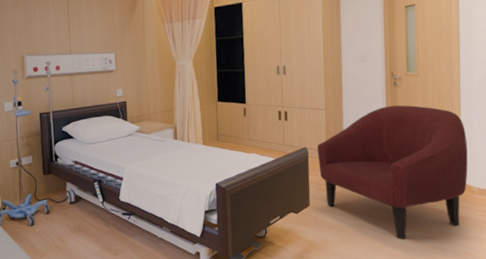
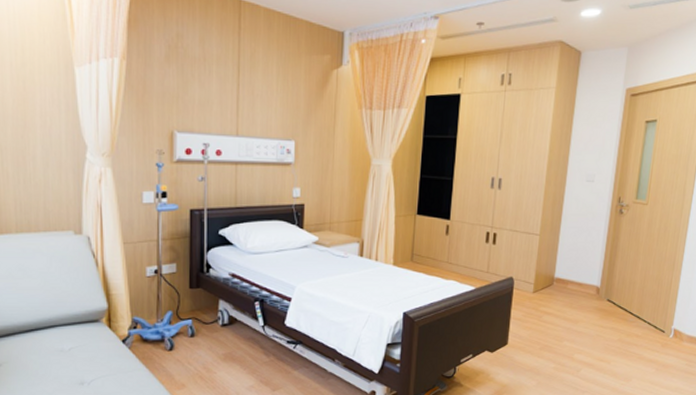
armchair: present [317,105,468,239] -> none [523,237,686,386]

